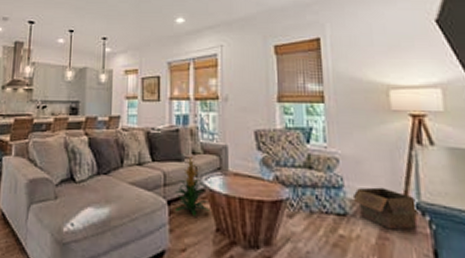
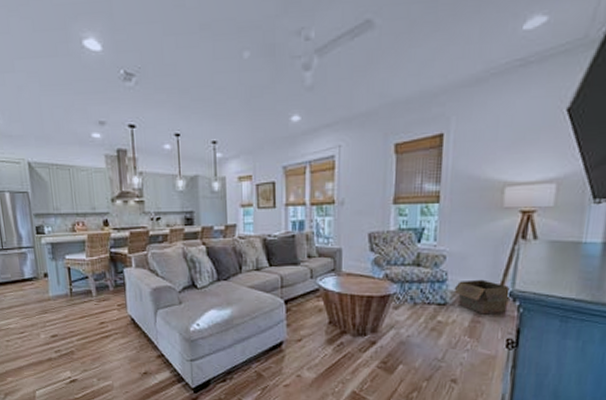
indoor plant: present [174,157,210,217] -> none [290,261,324,313]

